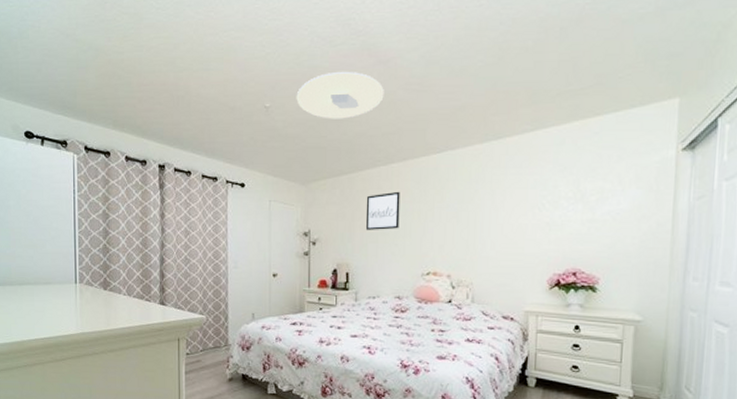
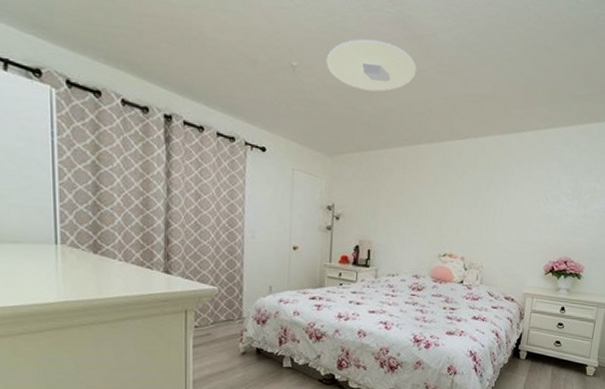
wall art: present [365,191,400,230] -> none [389,172,425,210]

